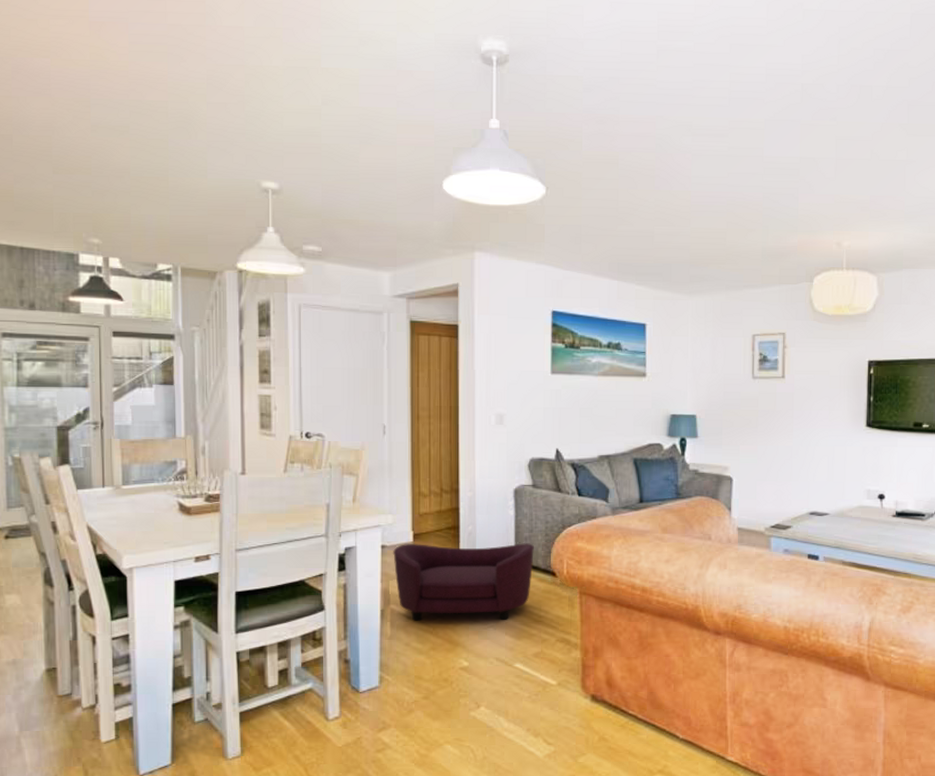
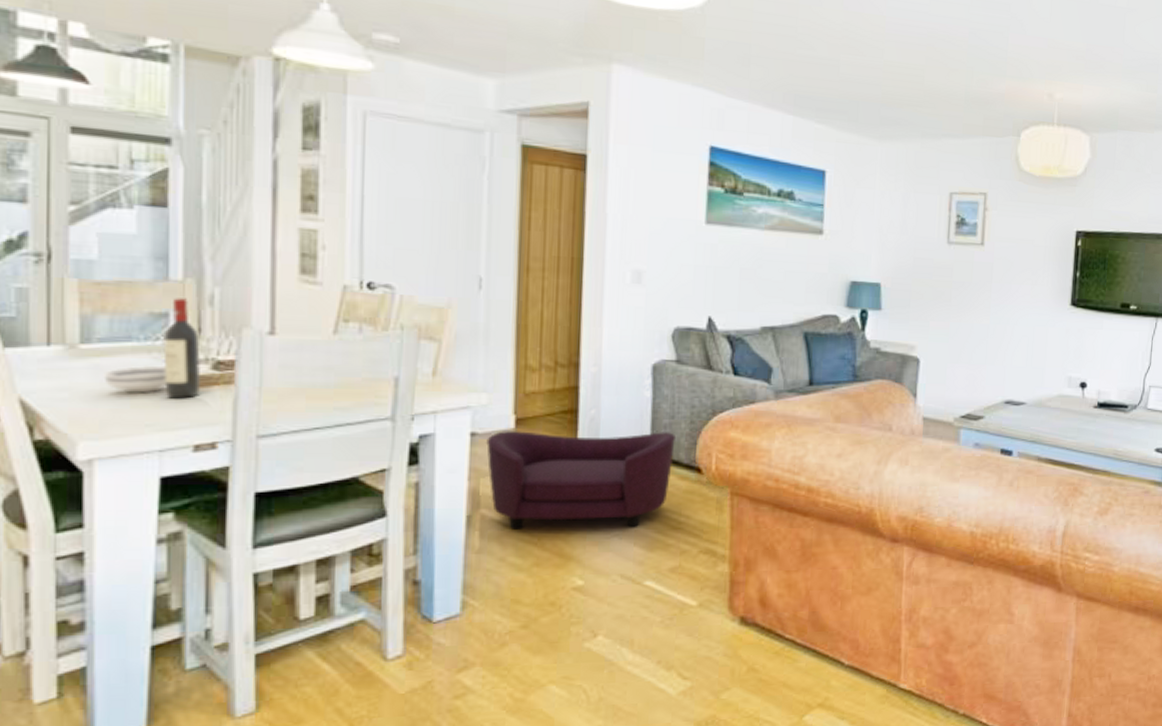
bowl: none [137,499,176,520] -> present [103,365,167,393]
wine bottle: none [174,450,199,523] -> present [163,298,201,399]

